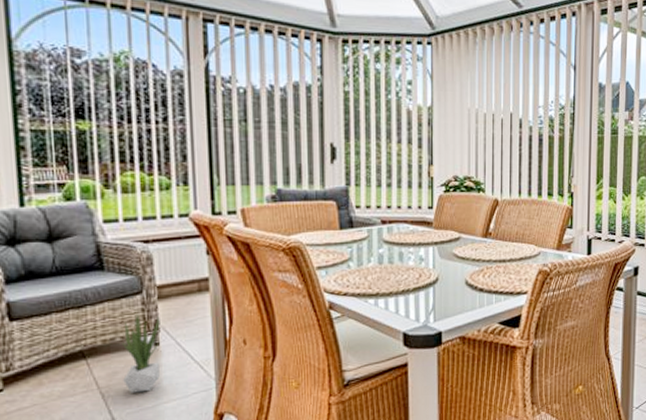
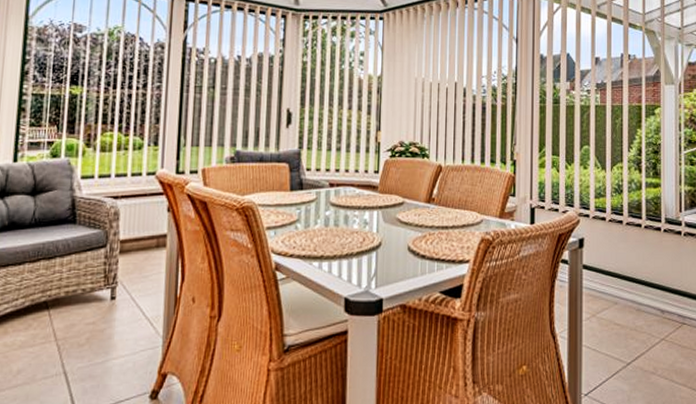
potted plant: present [123,315,160,393] -> none [79,268,119,347]

